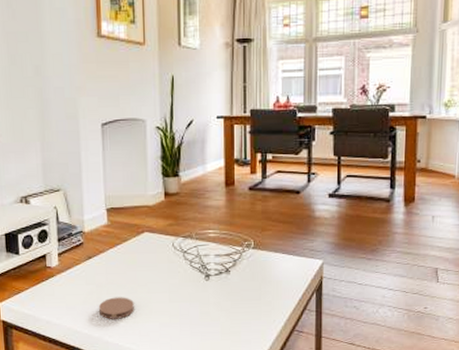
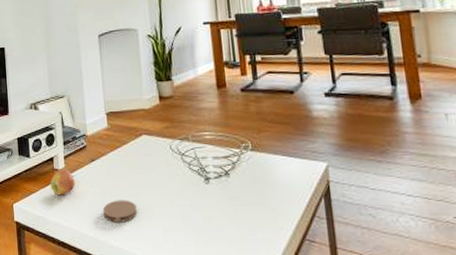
apple: none [42,267,70,294] -> present [50,170,75,196]

